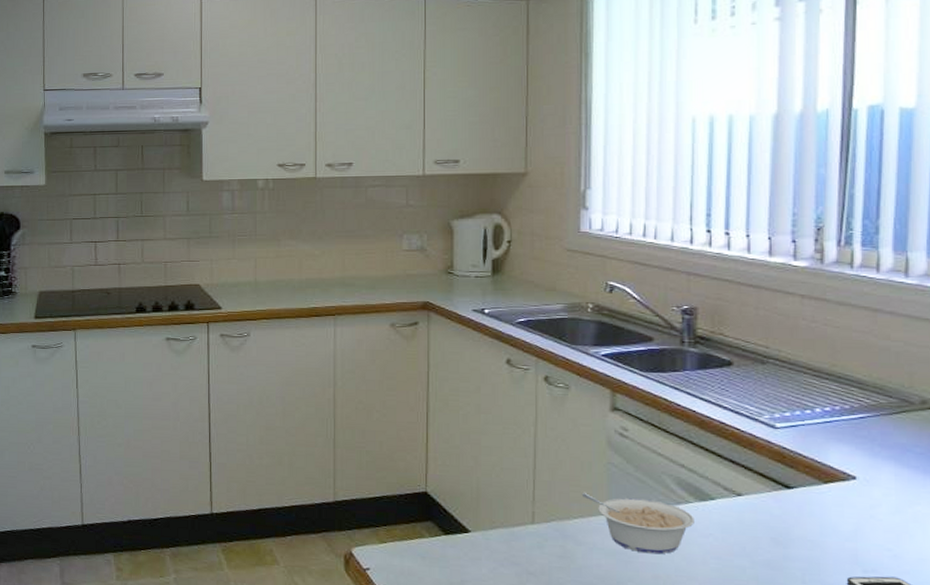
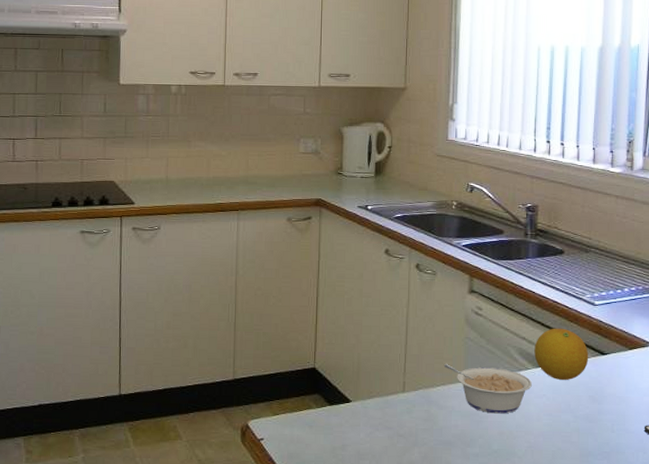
fruit: none [696,454,769,518] -> present [534,328,589,381]

